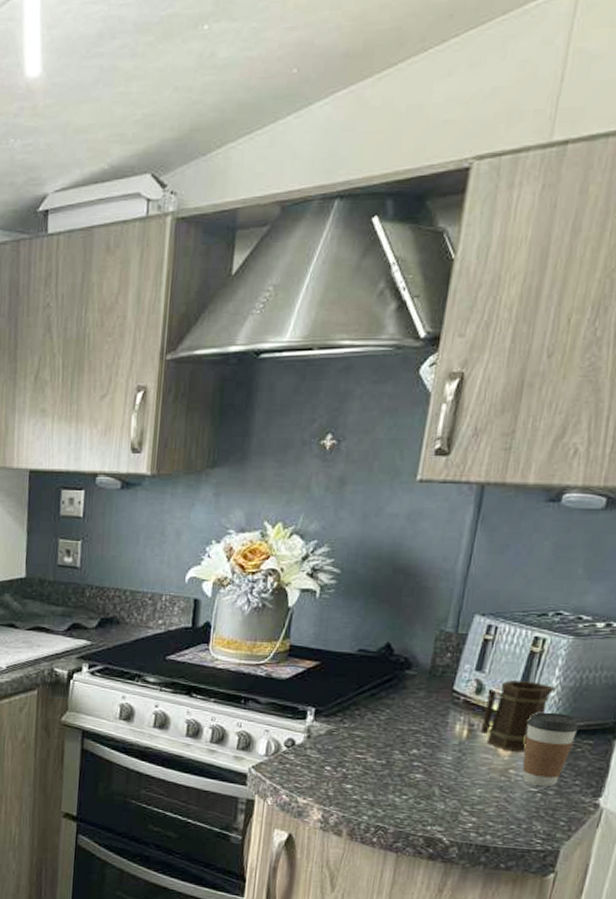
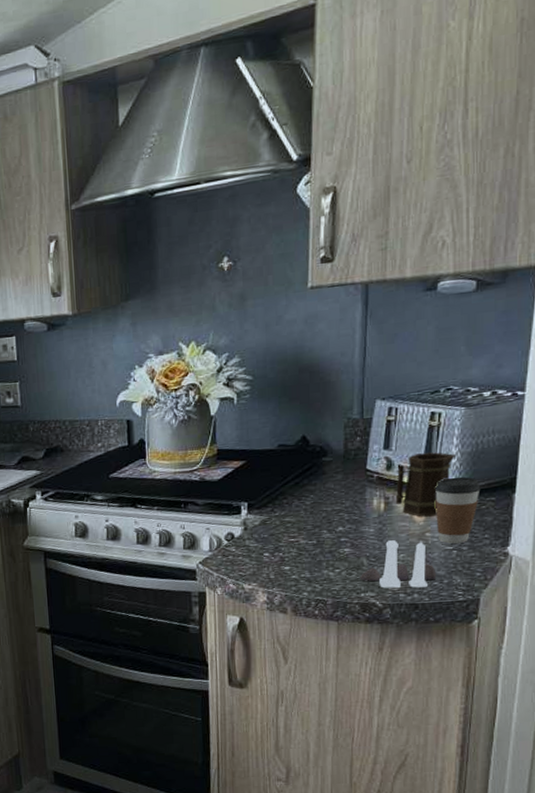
salt and pepper shaker set: none [428,772,515,829] -> present [360,540,437,588]

